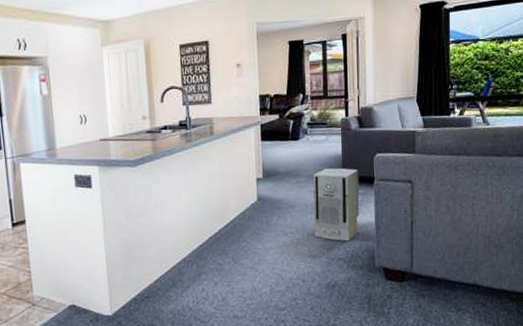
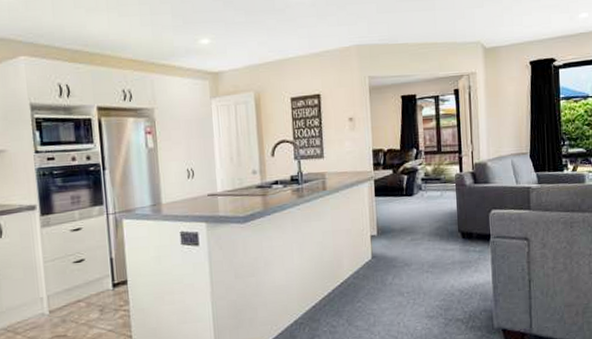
air purifier: present [313,168,359,242] -> none [428,224,476,301]

